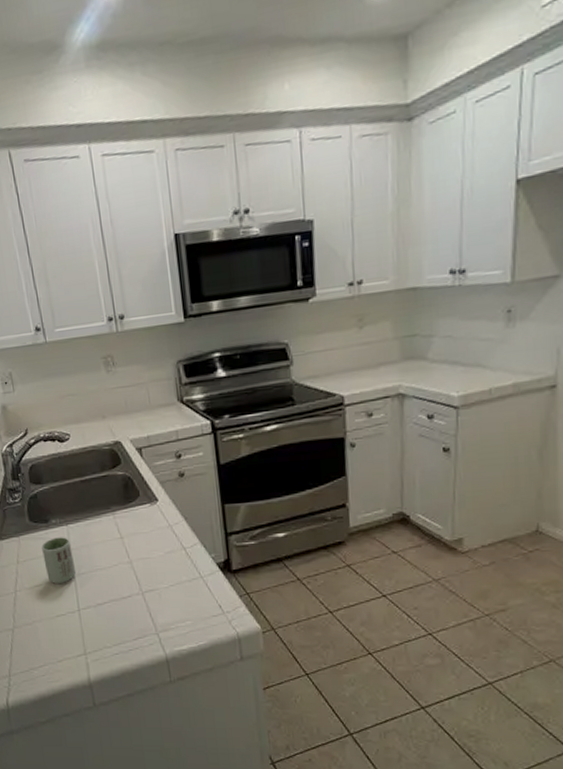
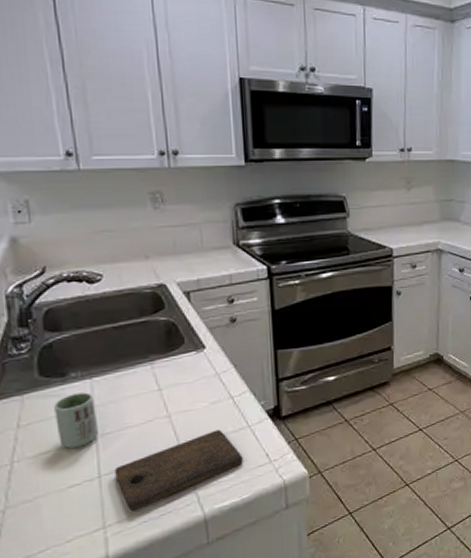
cutting board: none [90,578,198,644] -> present [115,429,243,512]

